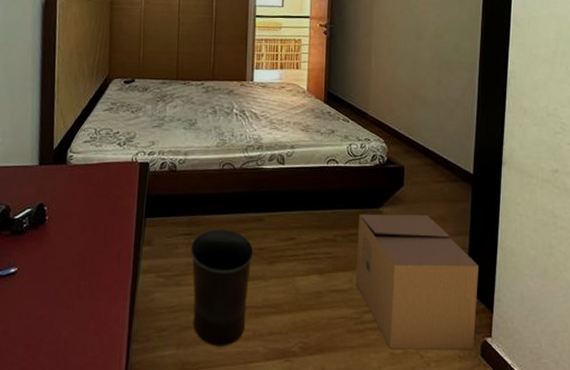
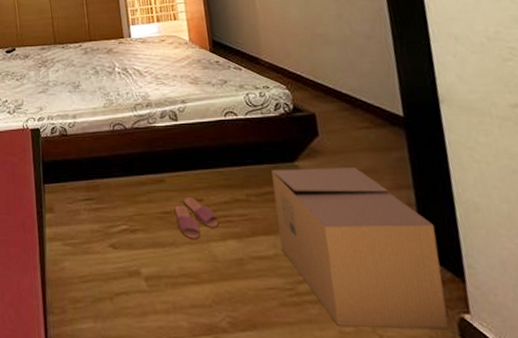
waste bin: present [190,228,254,346] -> none [93,192,163,320]
slippers: none [269,235,306,274] -> present [175,196,219,239]

